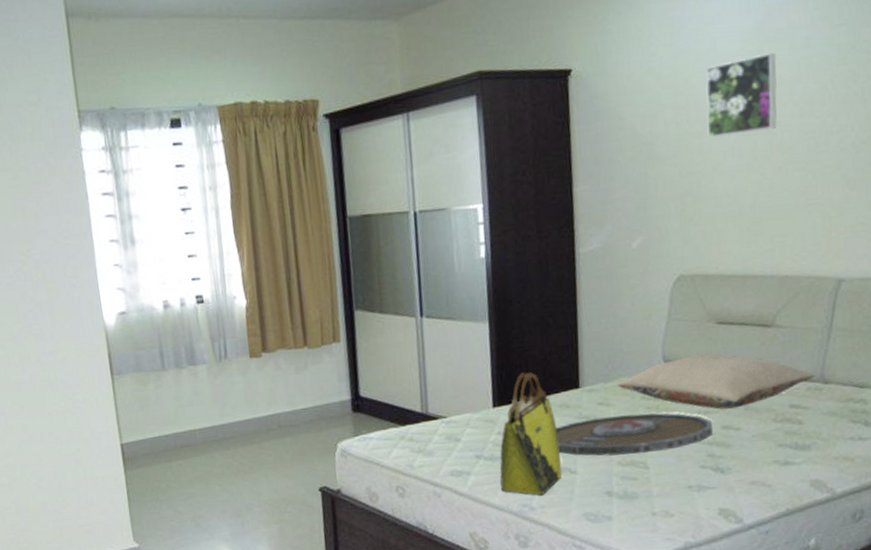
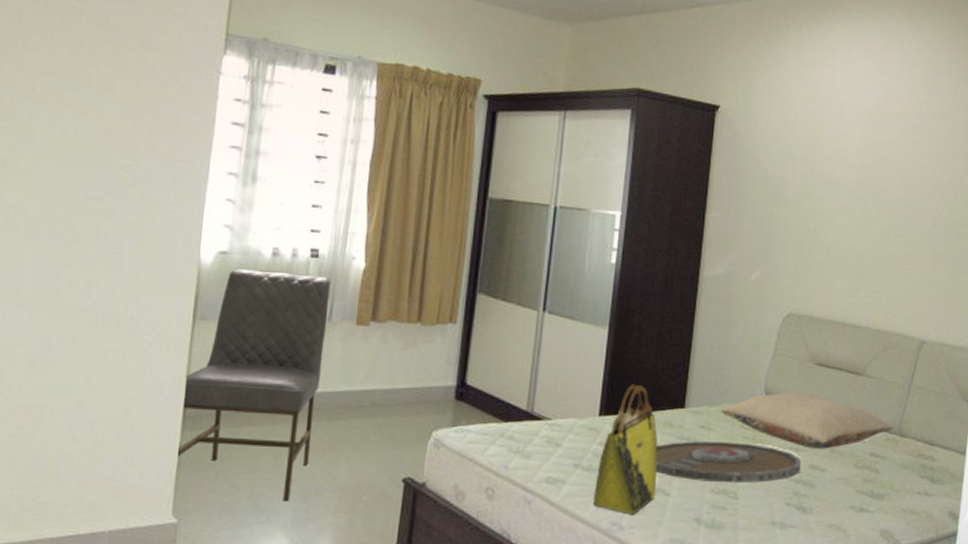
chair: none [117,319,236,520] -> present [178,269,331,502]
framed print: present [705,52,777,138] -> none [827,130,890,197]

